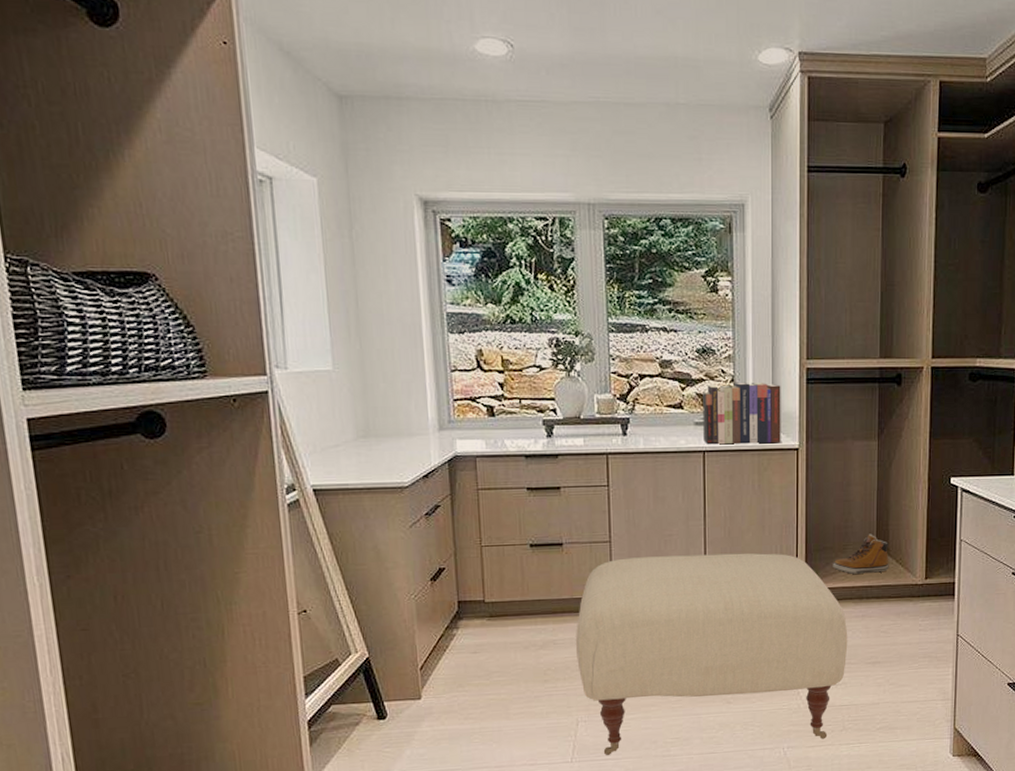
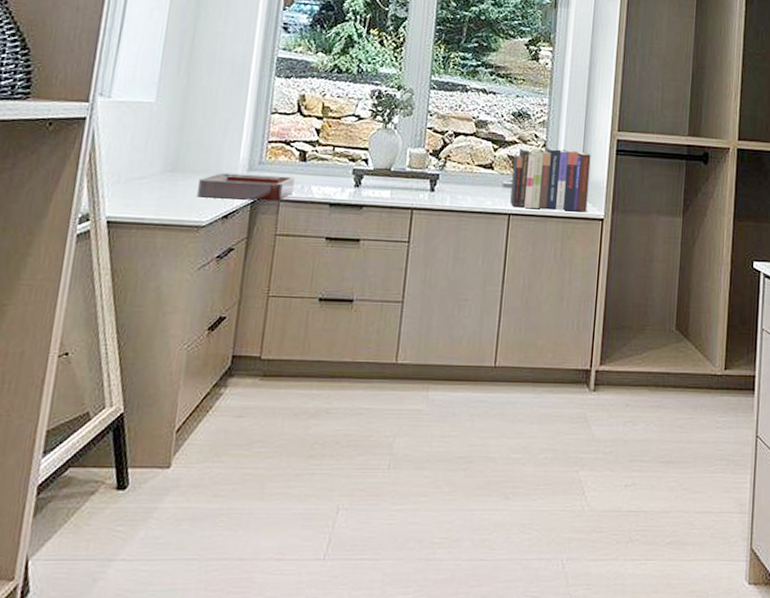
decorative tray: none [392,432,487,460] -> present [196,172,295,202]
ottoman: present [575,553,848,755] -> none [348,321,641,554]
boot: present [833,533,890,575] -> none [630,315,689,359]

